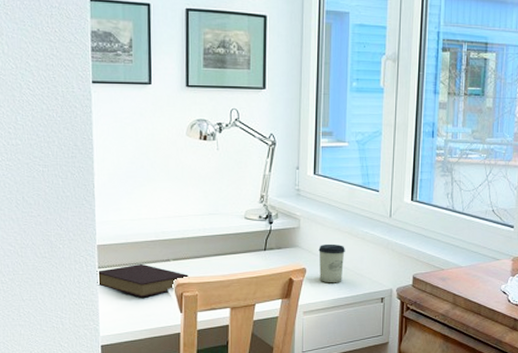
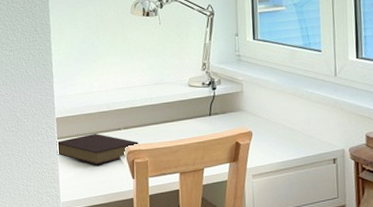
cup: present [318,243,345,283] -> none [263,106,291,146]

